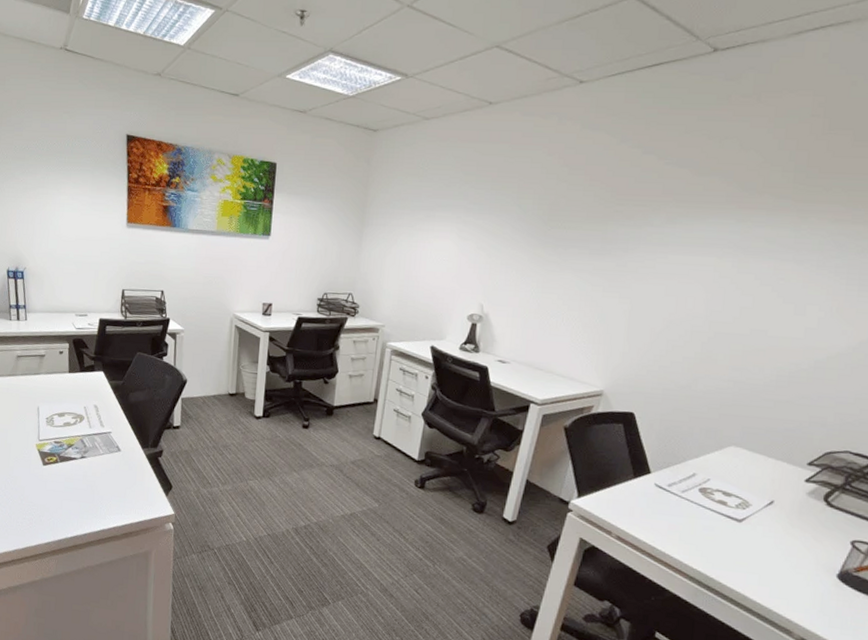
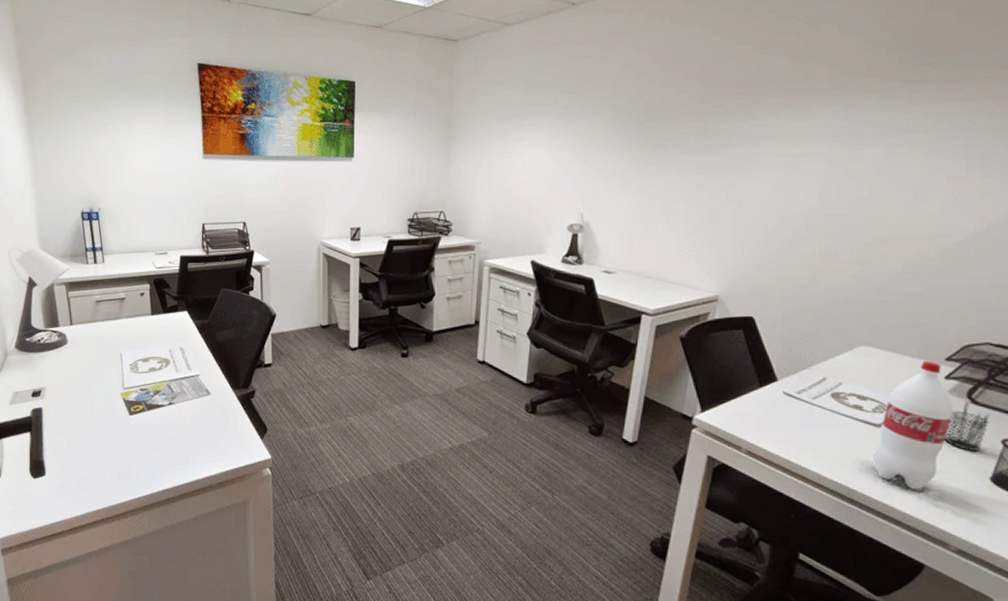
bottle: none [732,464,811,582] -> present [873,361,954,490]
pencil holder: none [798,502,844,550] -> present [944,400,991,452]

